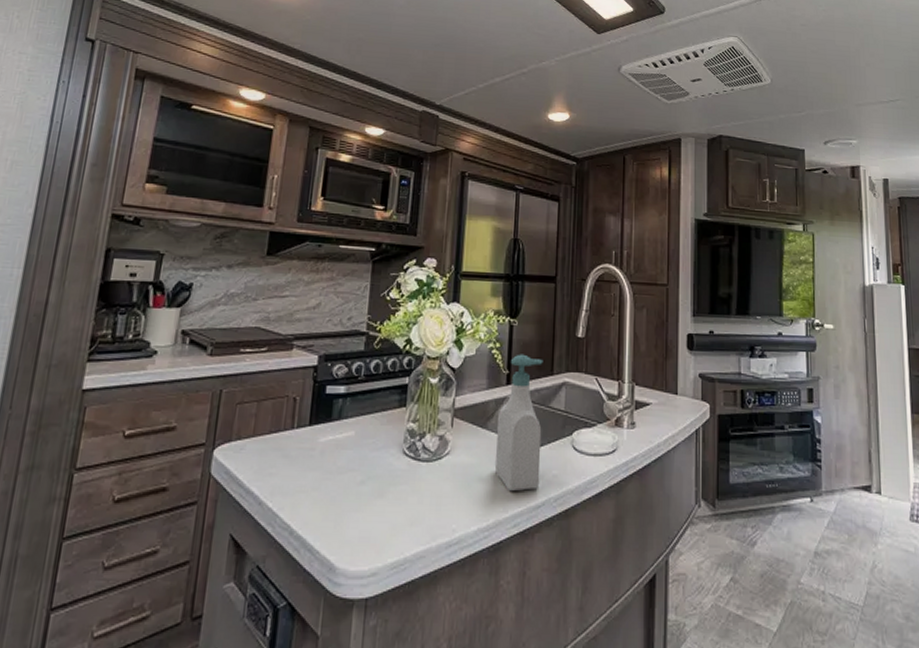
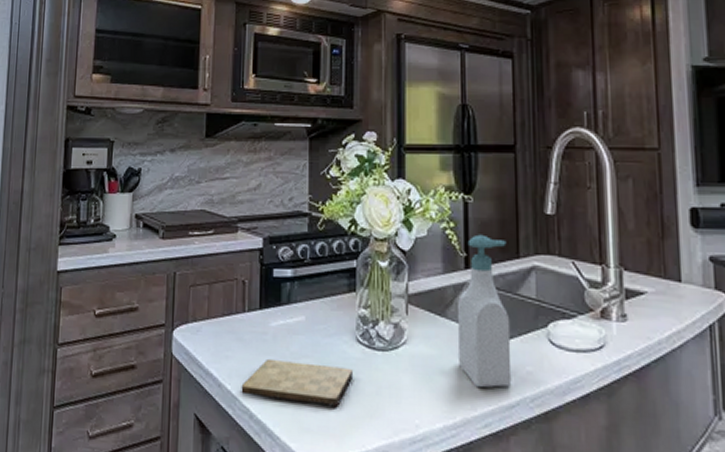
cutting board: none [283,474,397,518] -> present [241,358,352,408]

